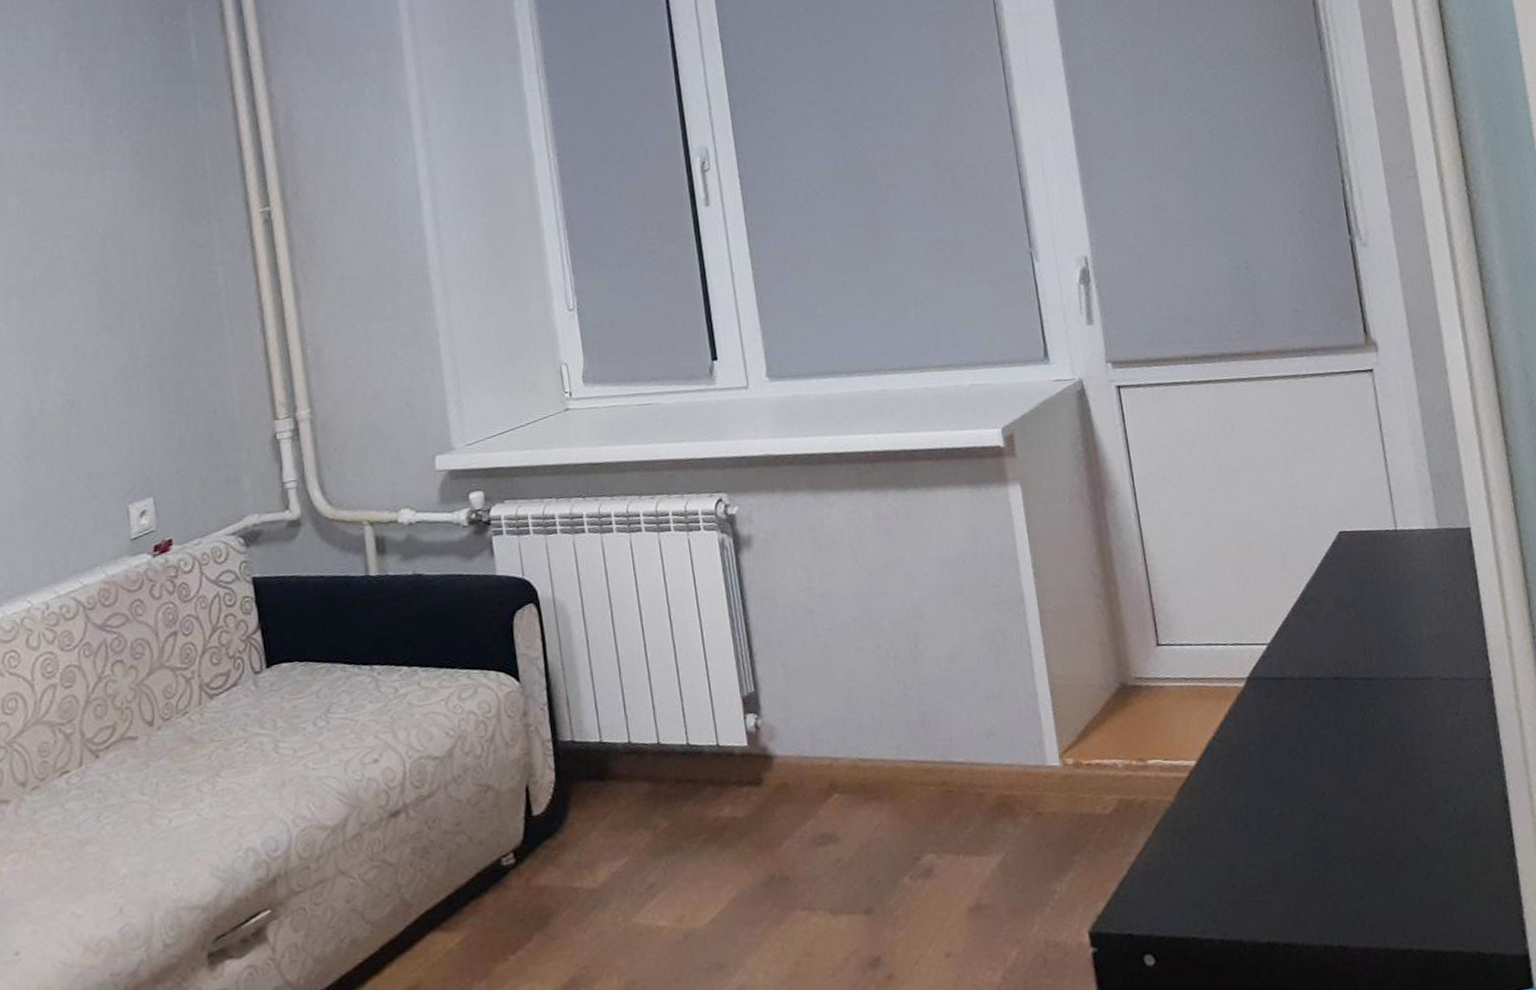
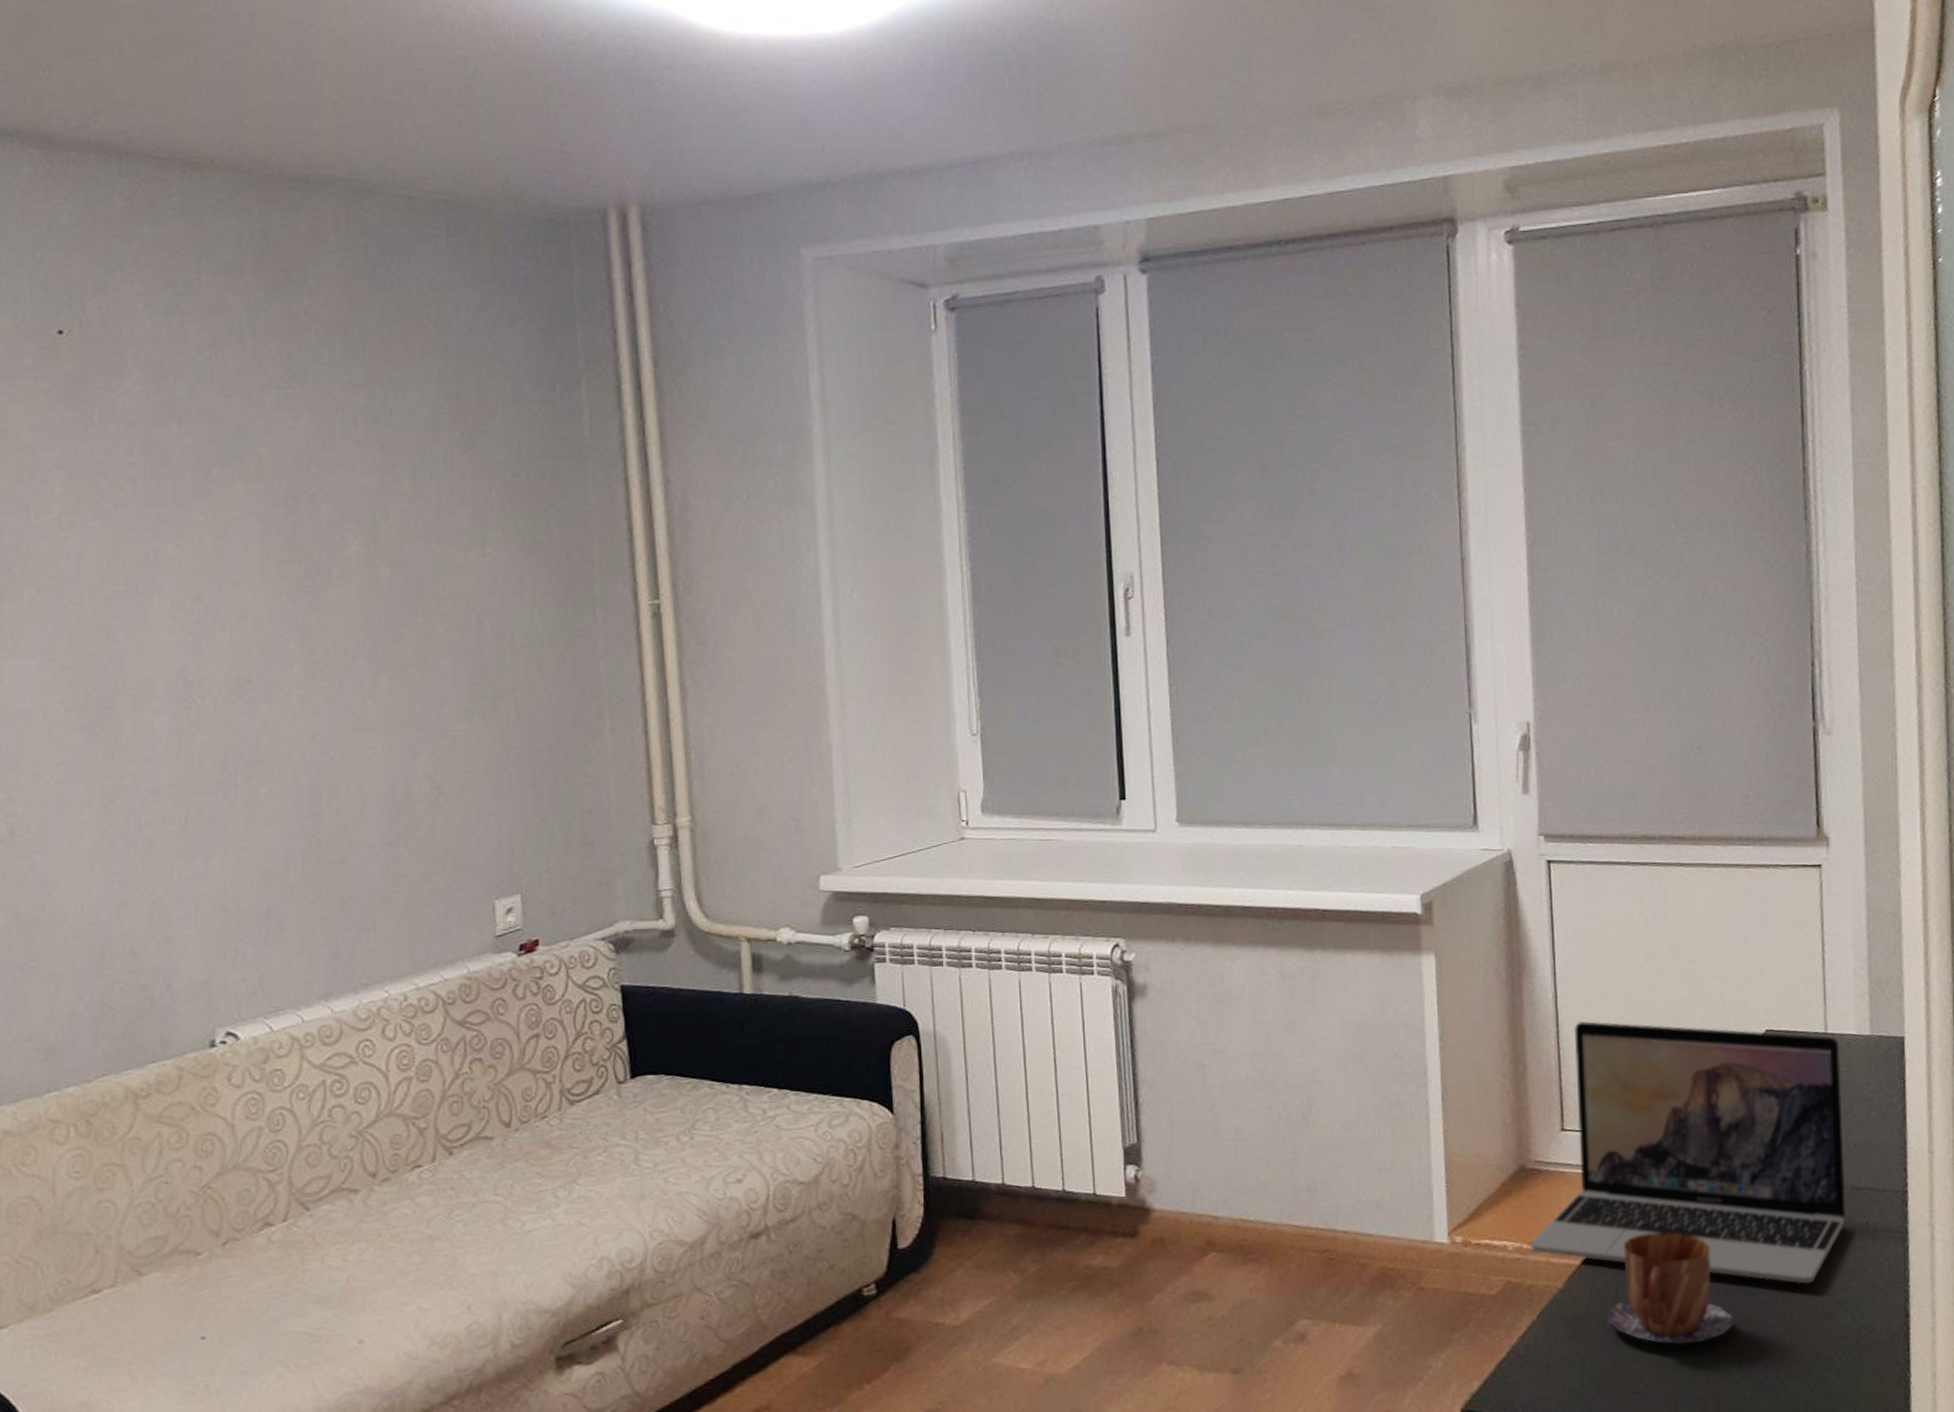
laptop: none [1138,532,1436,778] -> present [1529,1020,1847,1284]
mug: none [1219,737,1341,850] -> present [1606,1232,1733,1345]

